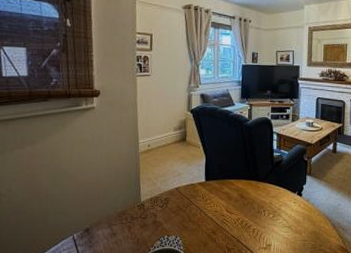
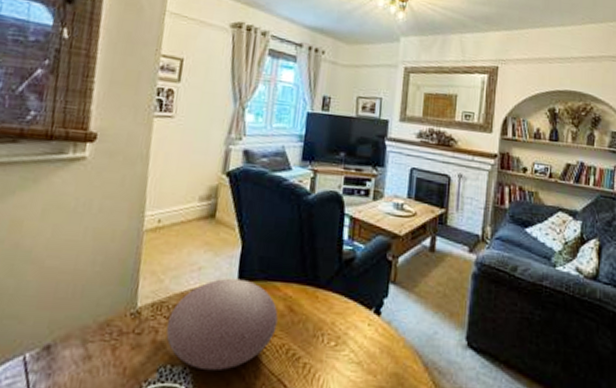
decorative bowl: none [161,179,234,238] -> present [166,278,278,372]

